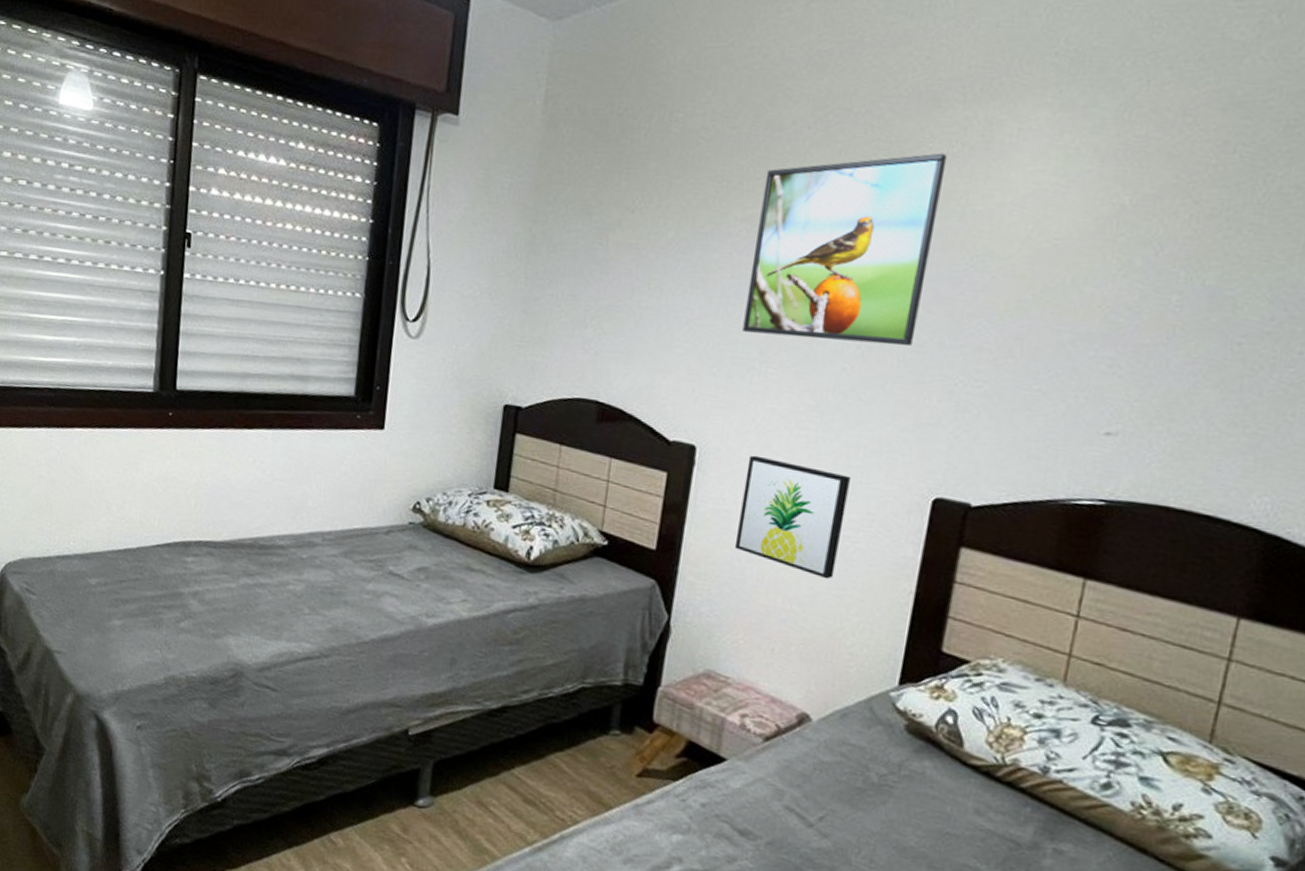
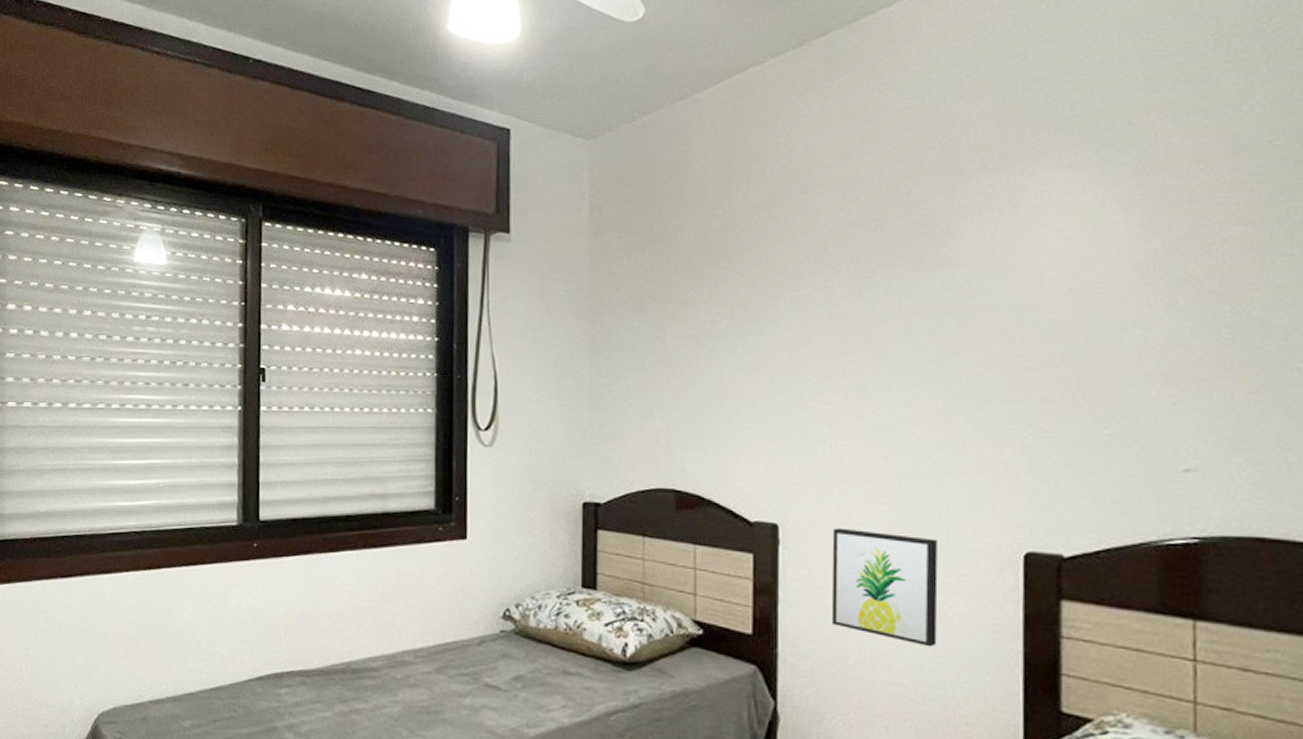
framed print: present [742,153,948,346] -> none [807,220,979,407]

